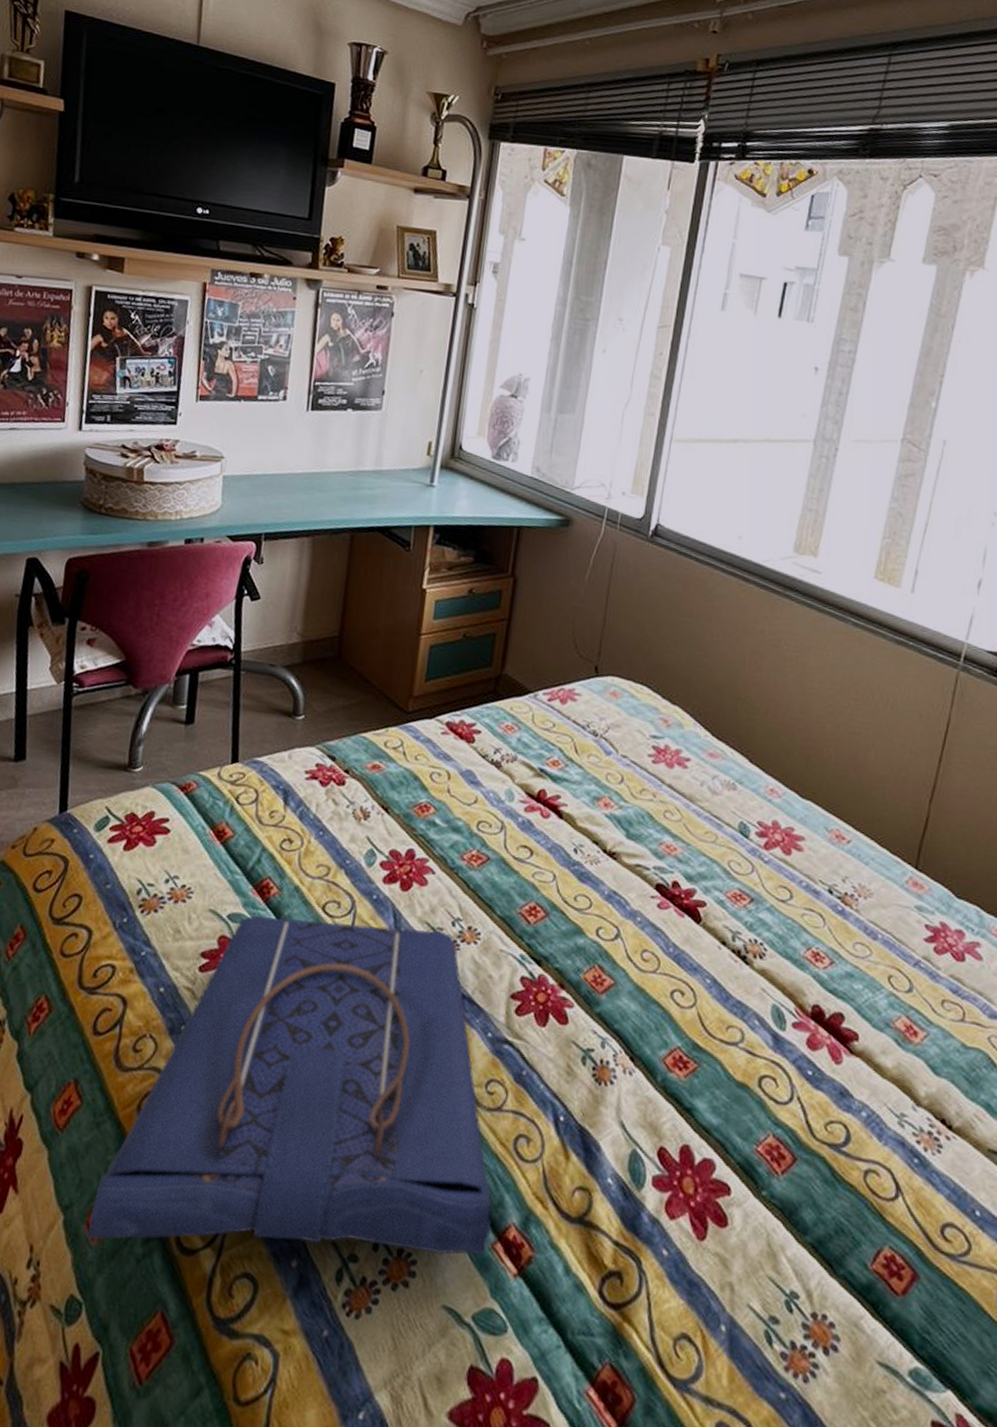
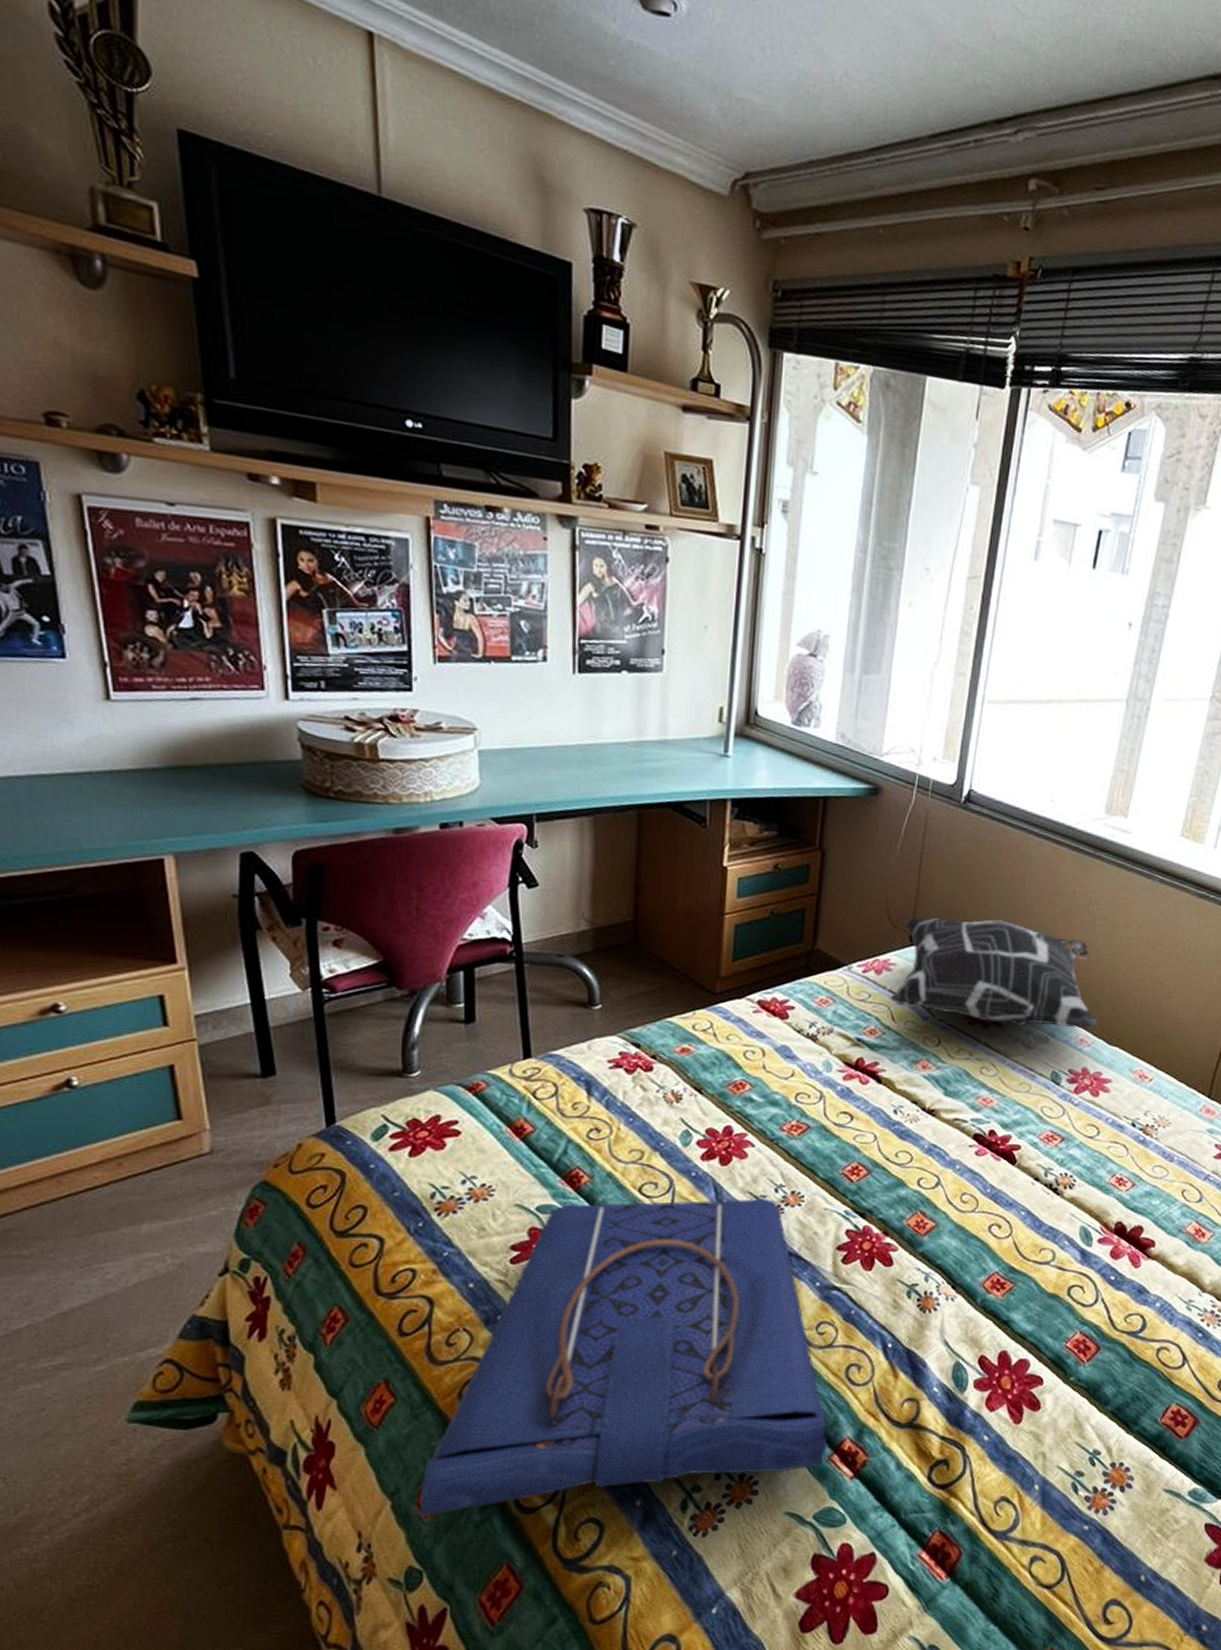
decorative pillow: none [574,649,789,778] -> present [890,918,1098,1029]

